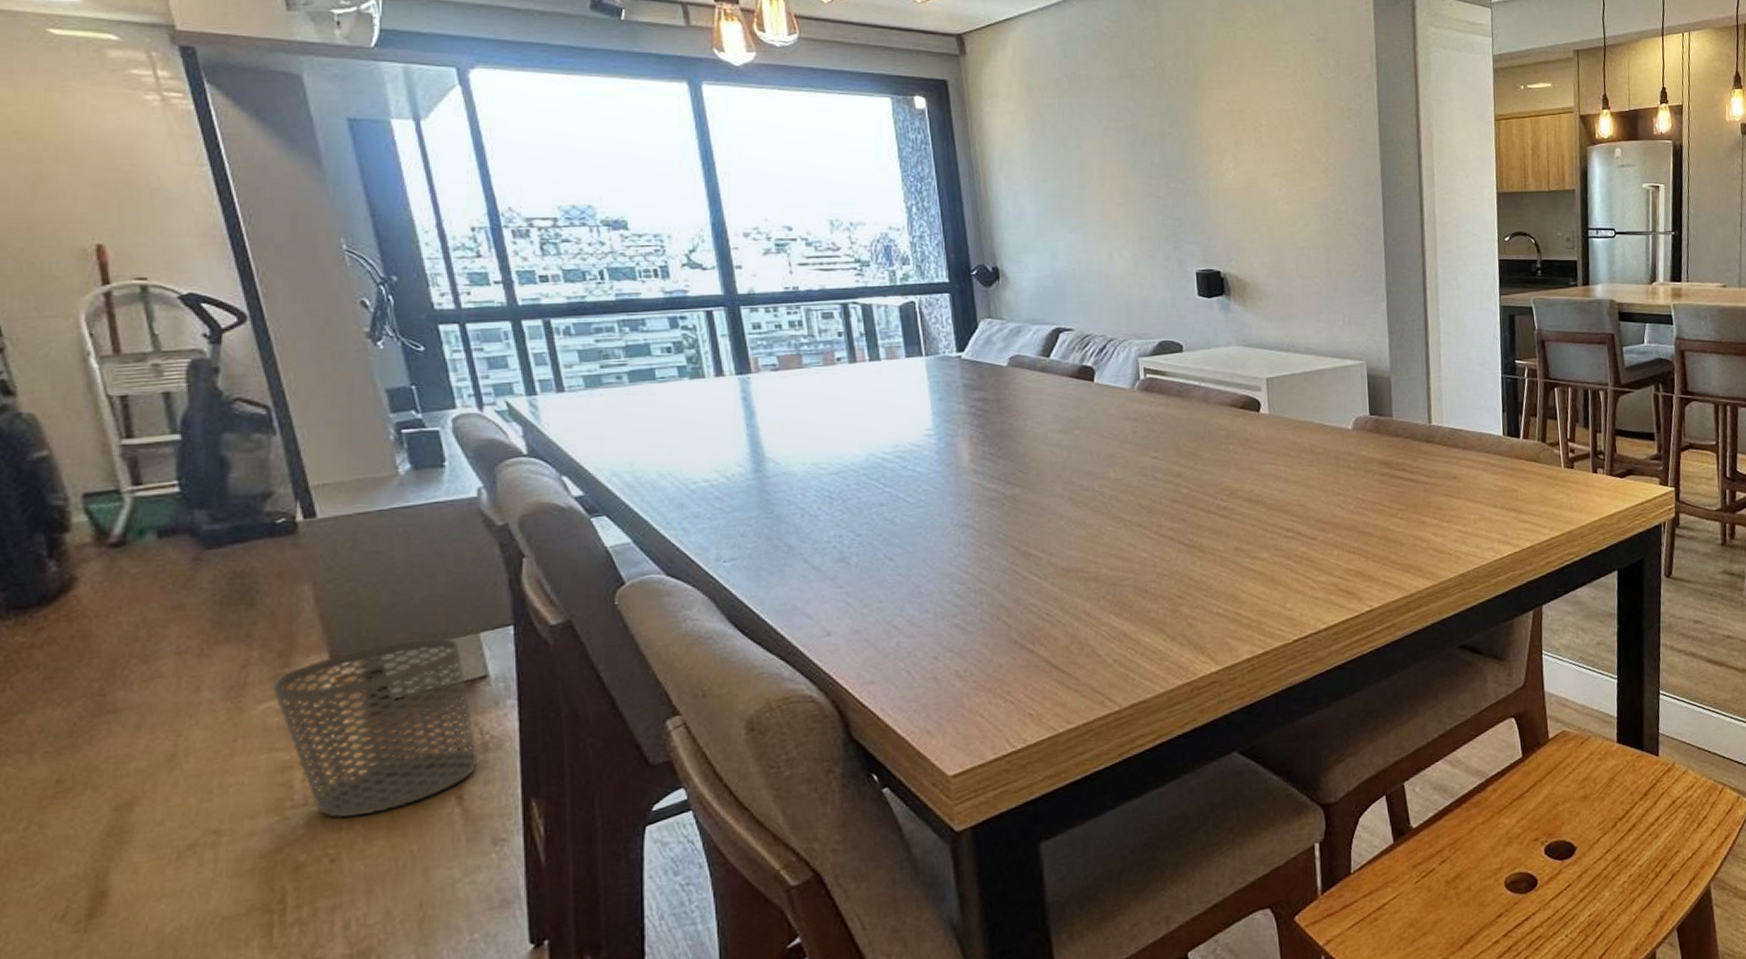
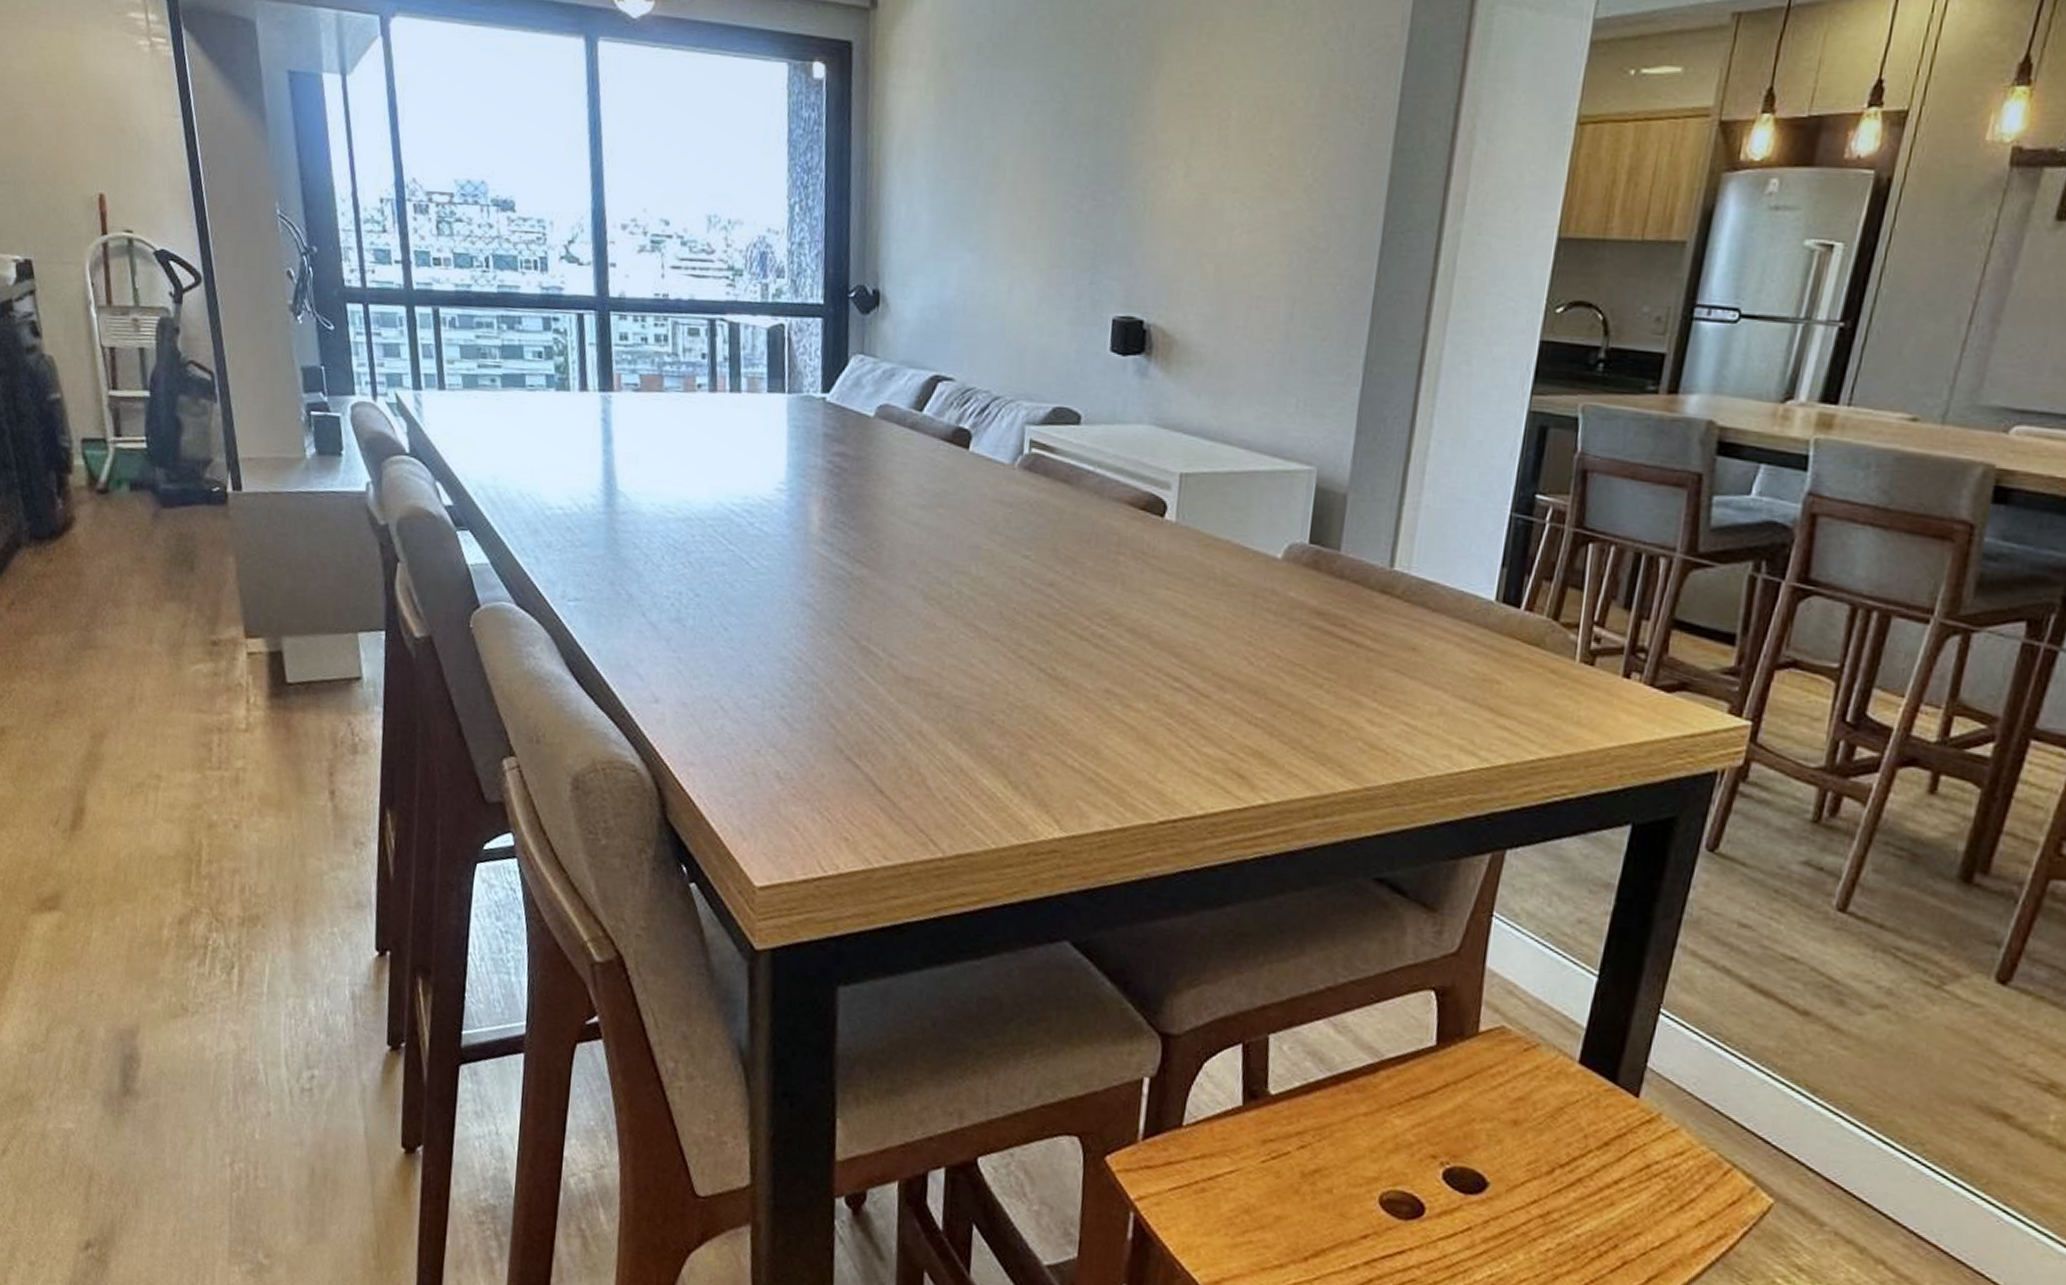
waste bin: present [271,637,479,819] -> none [201,627,349,791]

